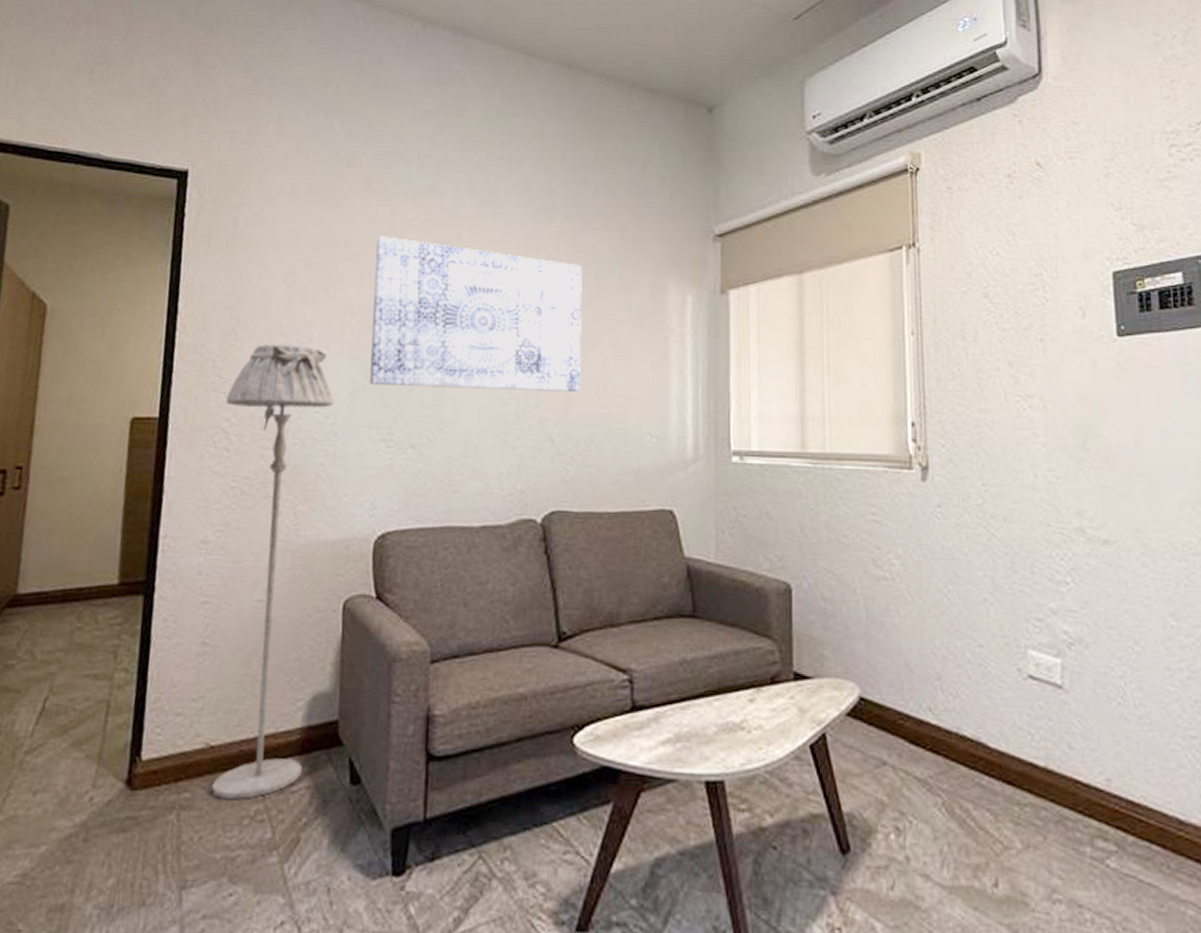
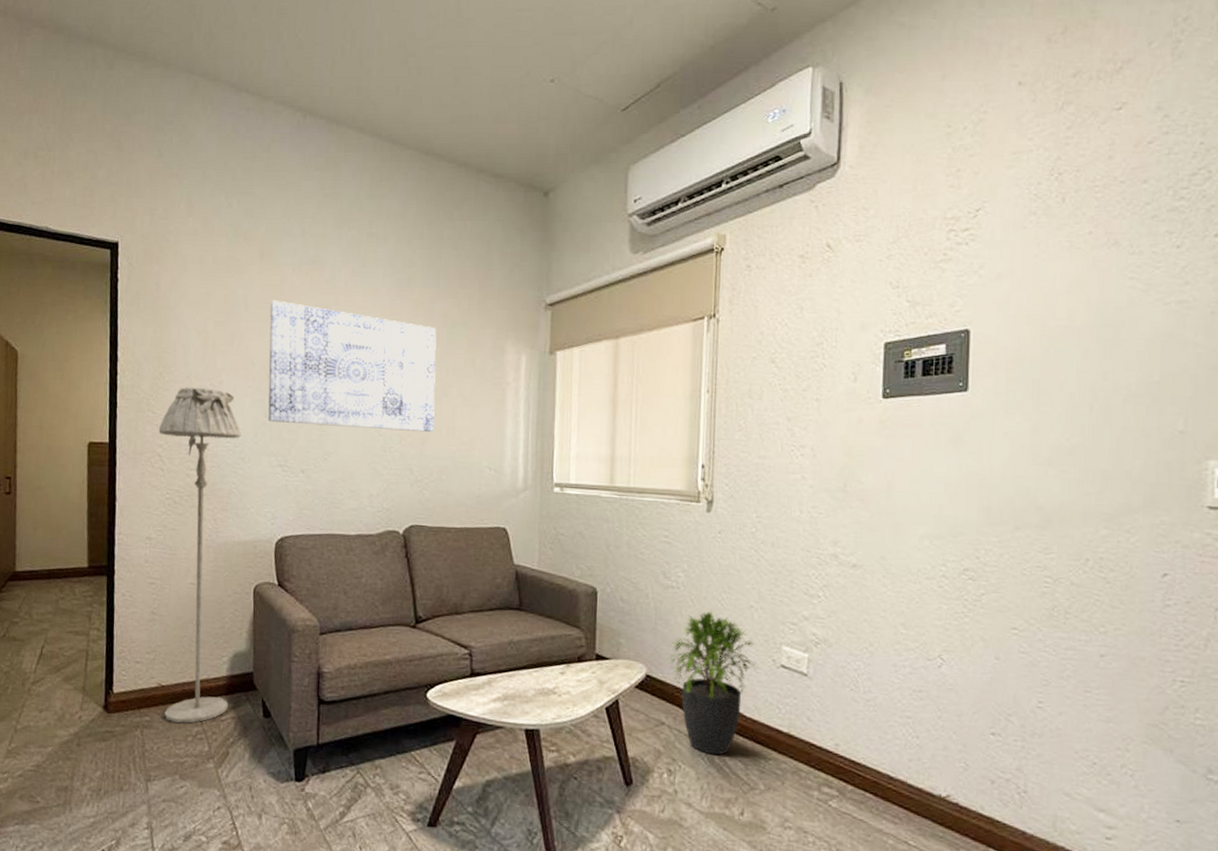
potted plant: none [888,607,1000,804] -> present [670,610,758,755]

